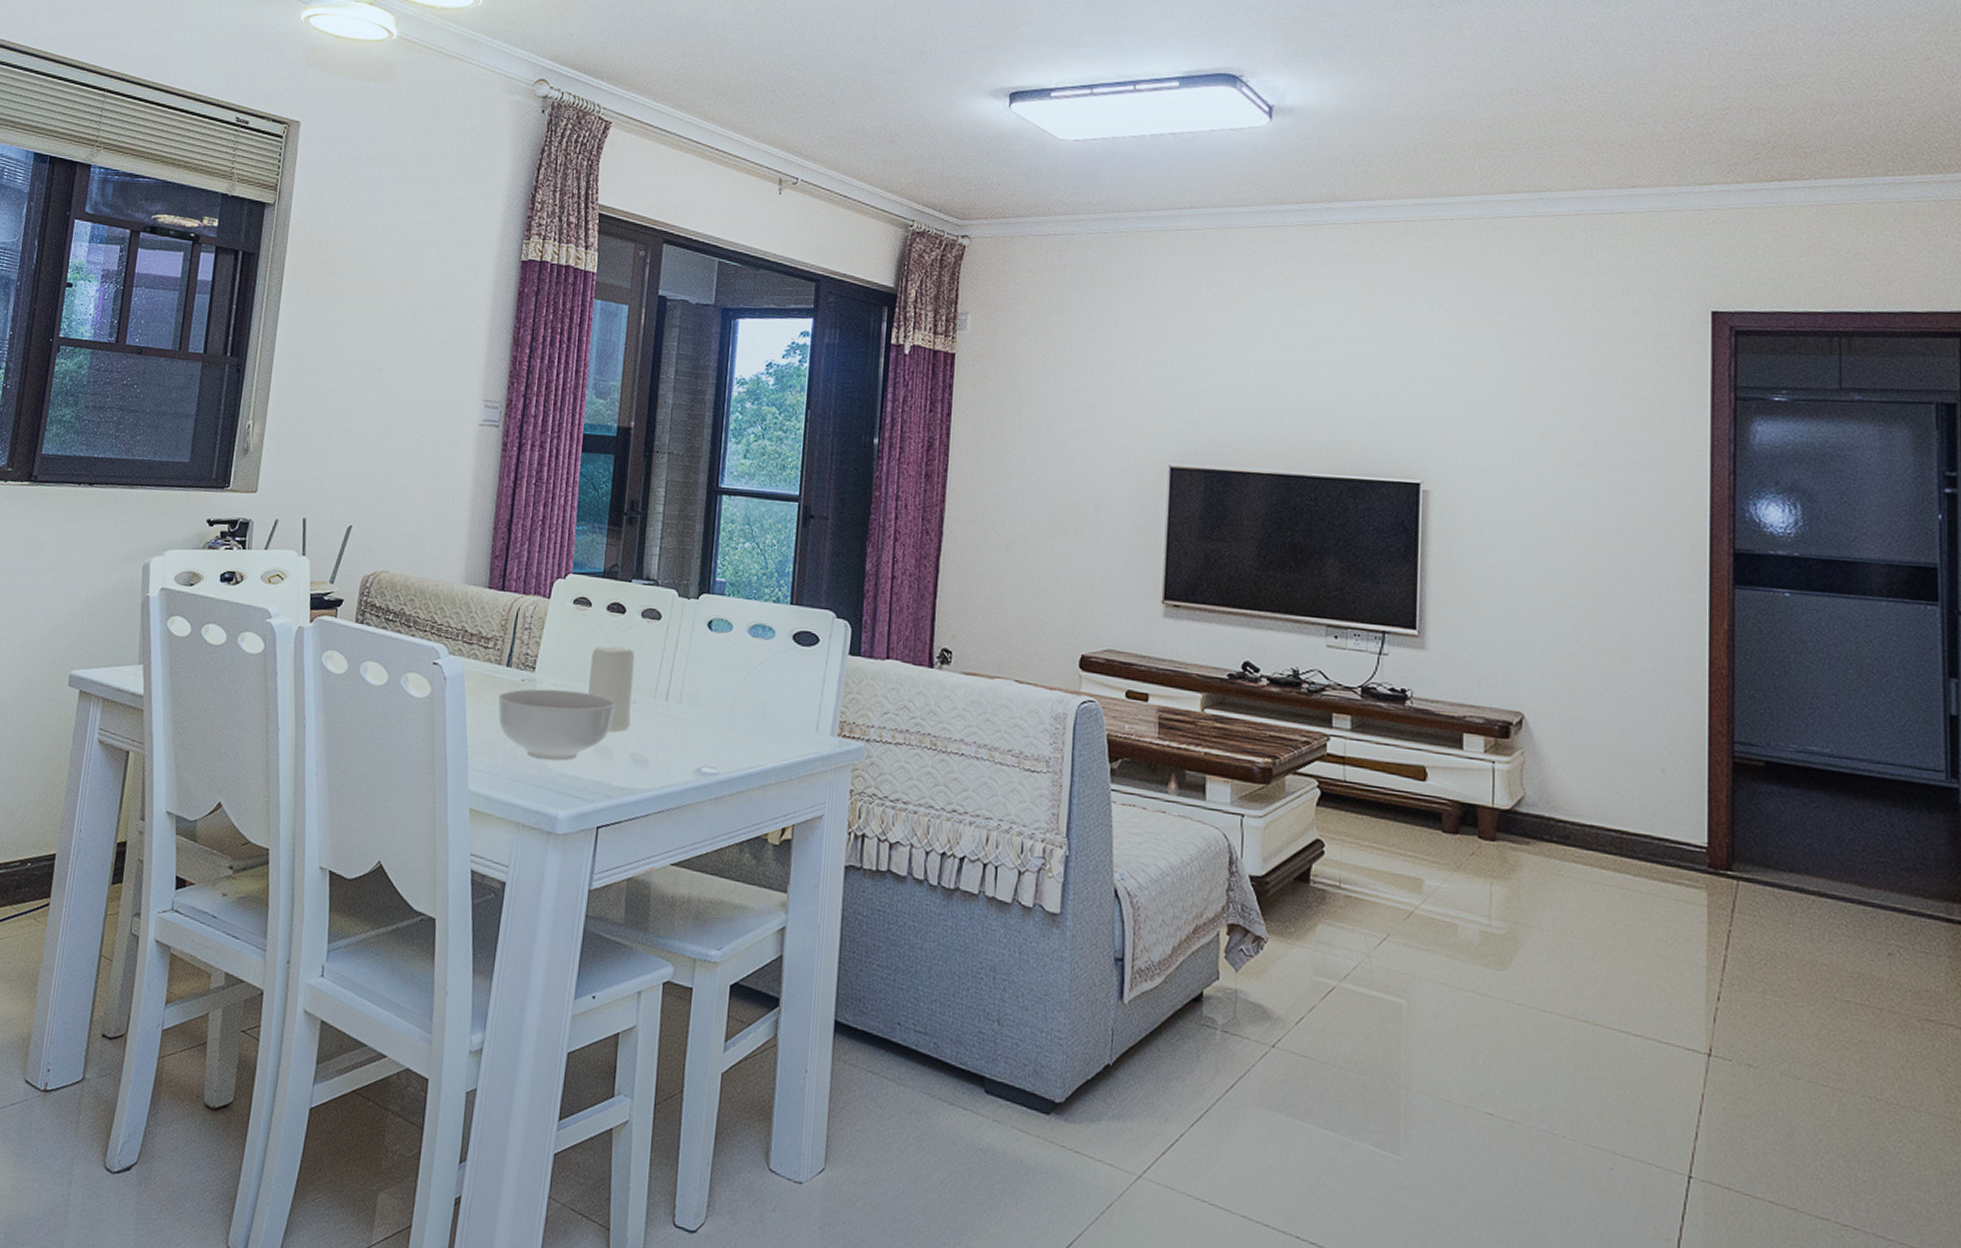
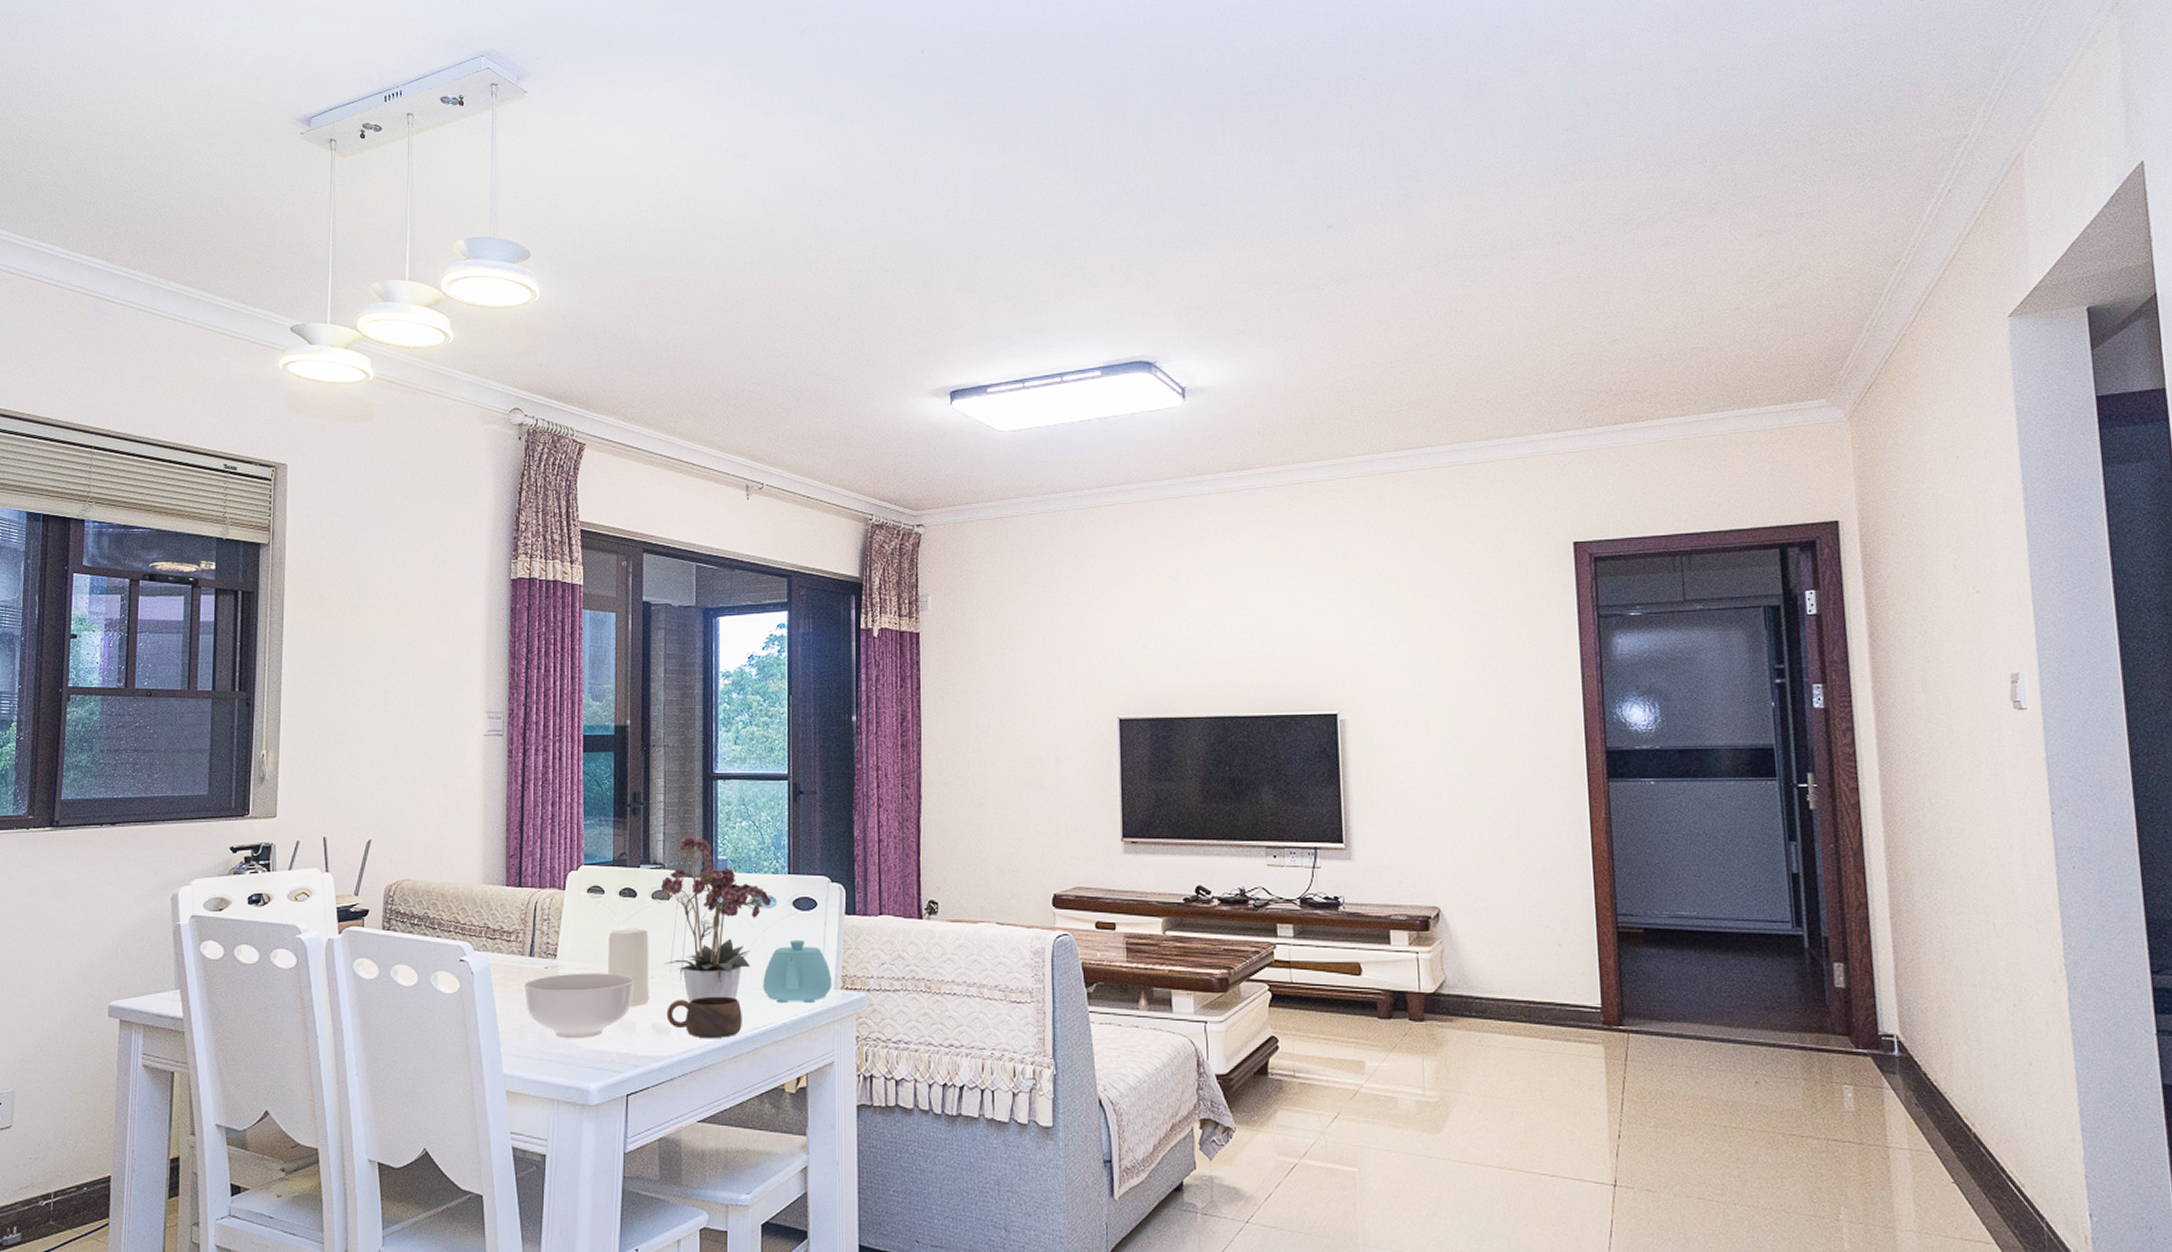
cup: none [646,728,728,776] -> present [666,996,742,1038]
flower arrangement: none [648,552,771,735] -> present [660,836,772,1003]
teapot: none [753,676,829,749] -> present [763,939,832,1004]

